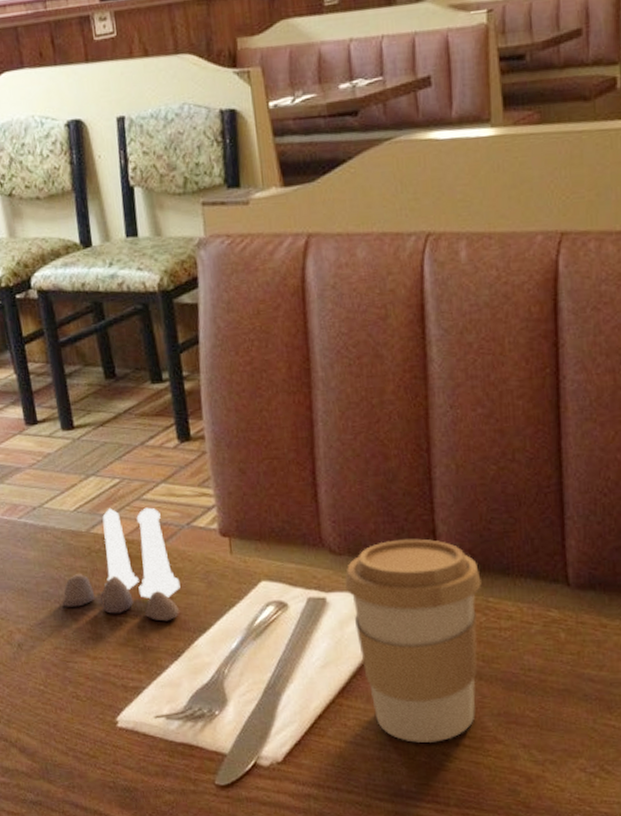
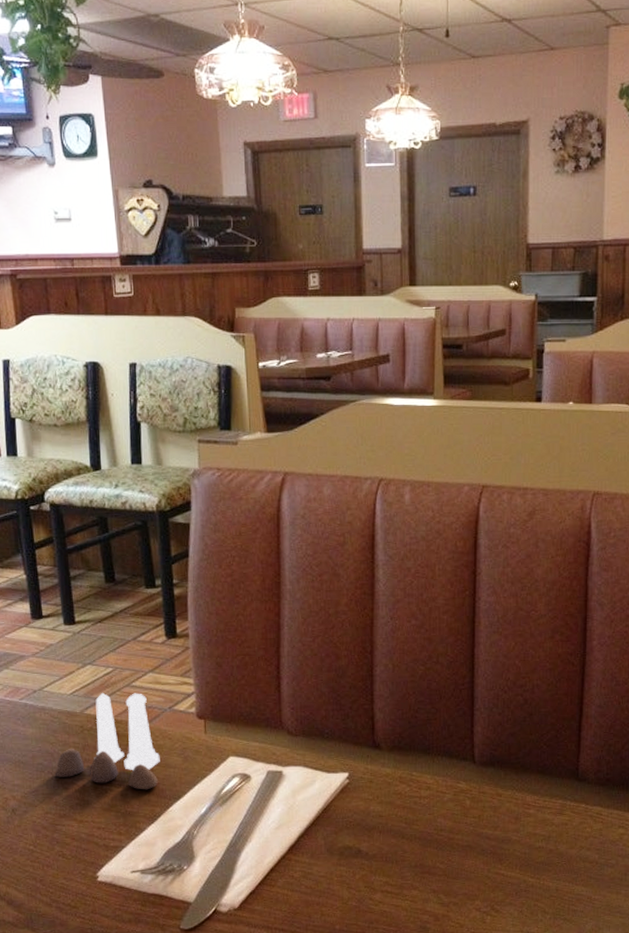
coffee cup: present [345,538,482,743] -> none [299,724,408,890]

